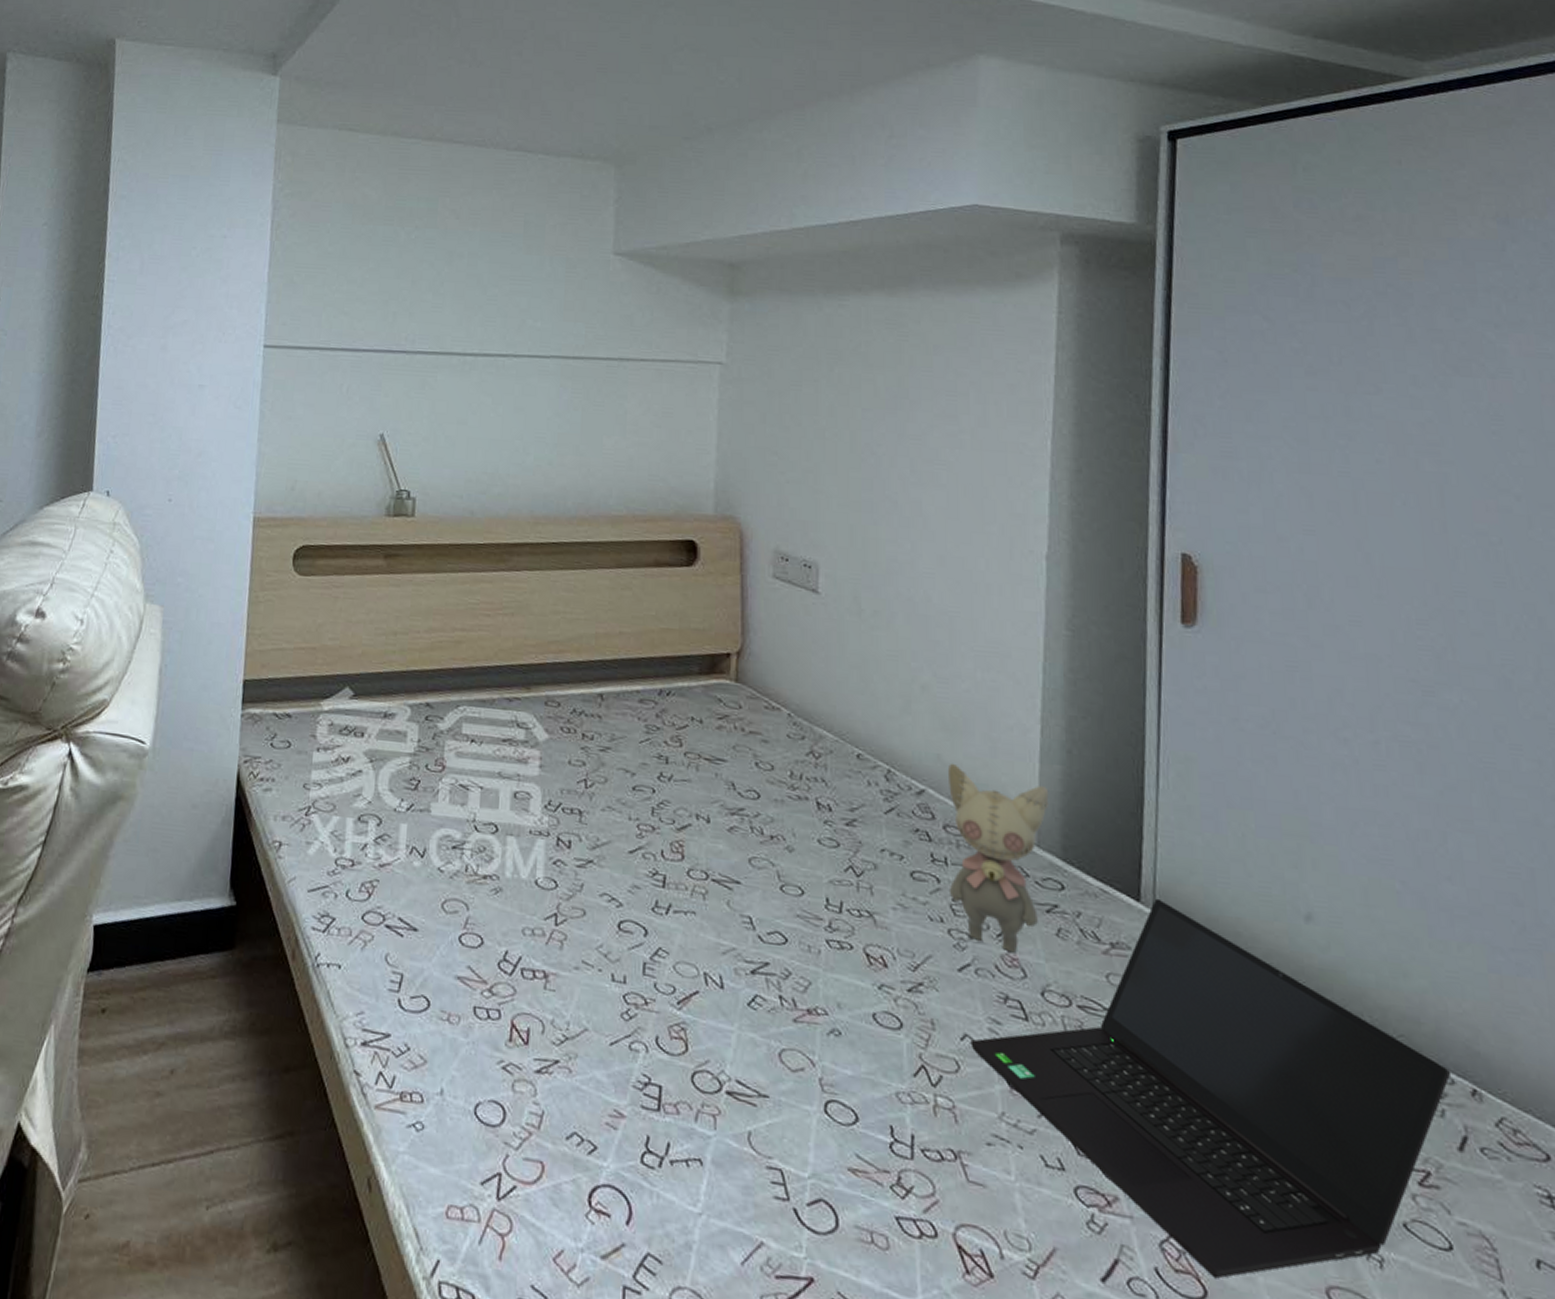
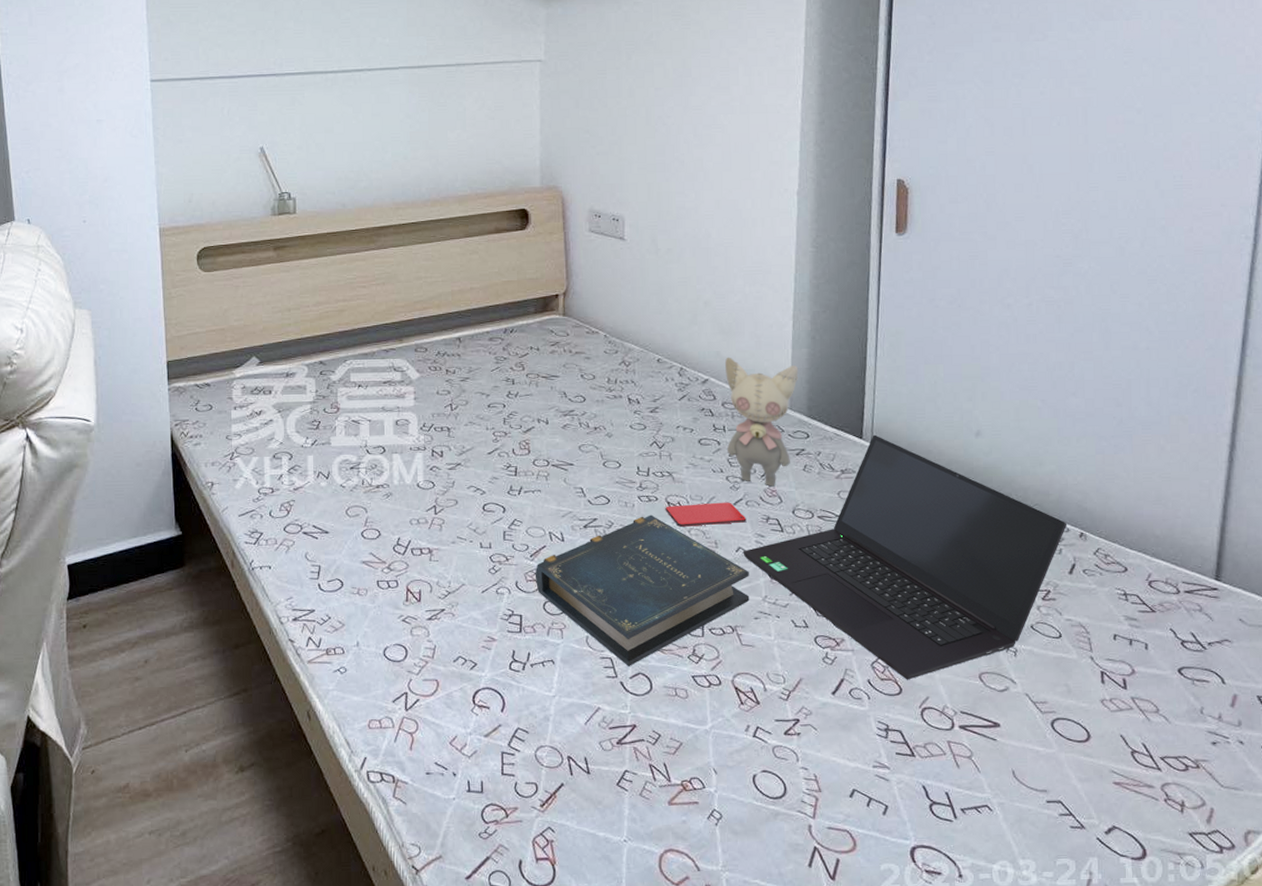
book: none [682,968,980,1187] -> present [535,514,750,666]
phone: none [863,959,976,999] -> present [665,502,747,527]

